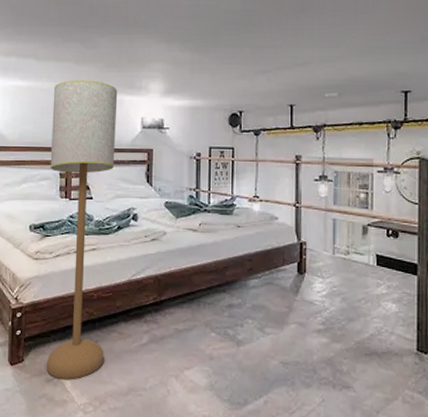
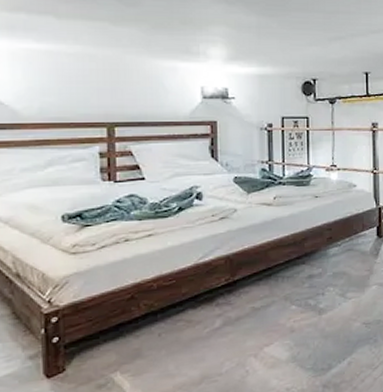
floor lamp: present [46,80,118,379] -> none [84,43,171,382]

